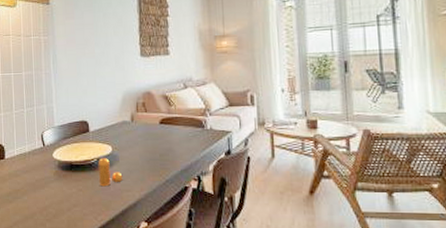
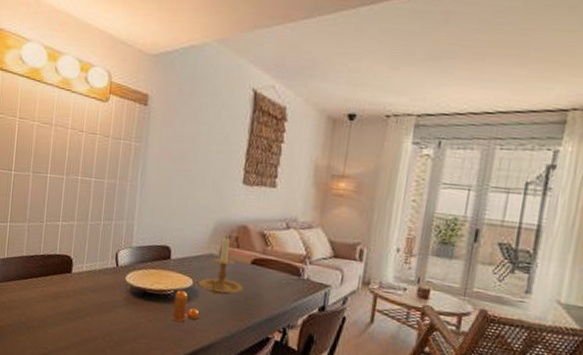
candle holder: none [117,103,156,157] -> present [199,235,243,295]

